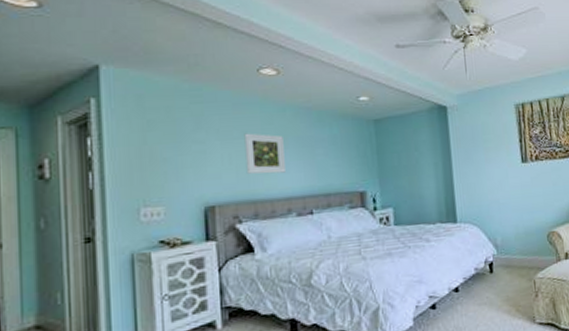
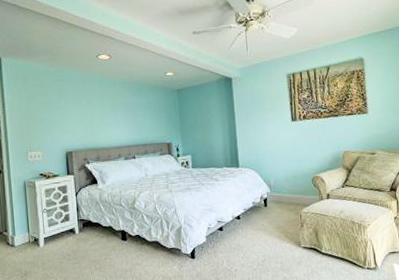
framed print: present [244,133,285,174] -> none [89,101,116,130]

